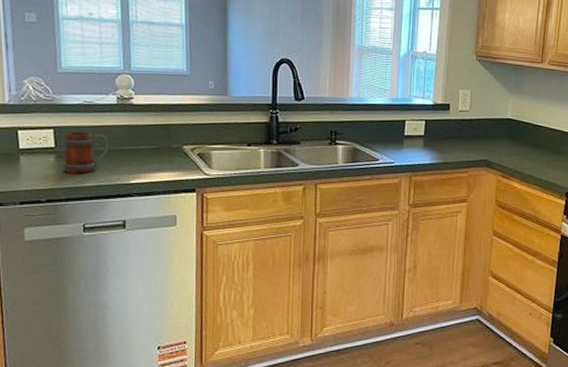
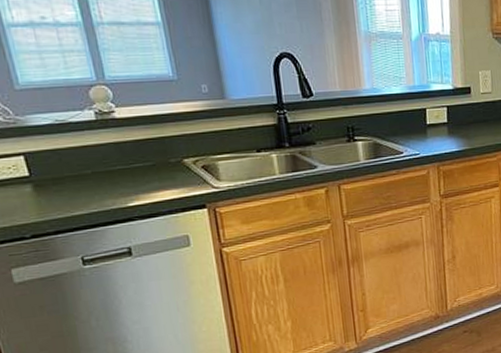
mug: present [63,131,109,174] -> none [39,154,96,203]

